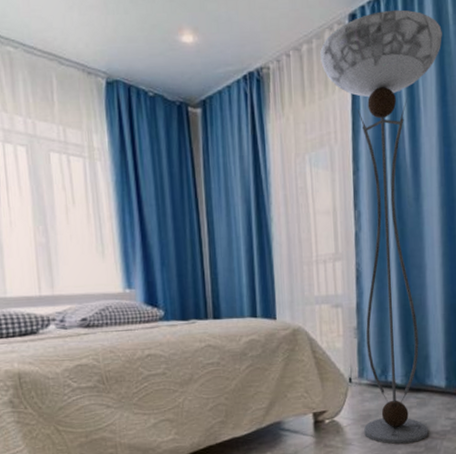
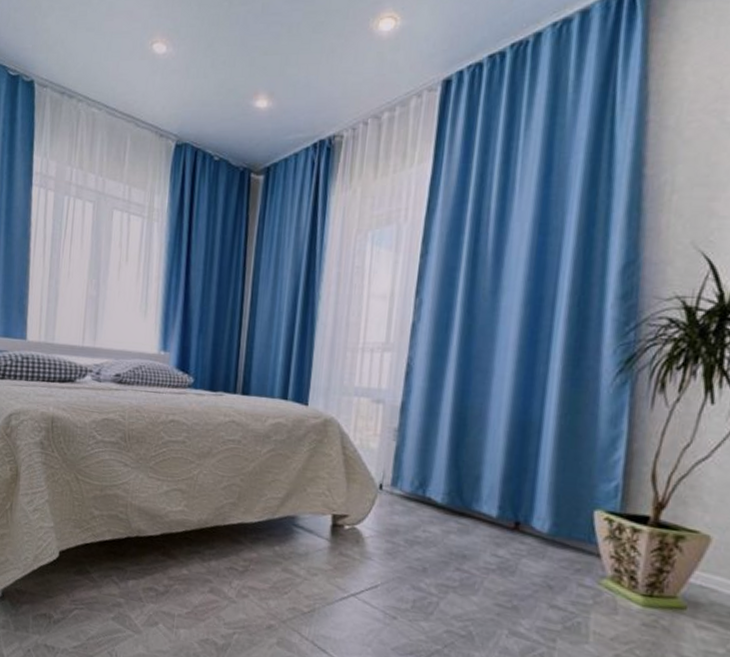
floor lamp: present [320,9,442,444] -> none [388,75,557,575]

